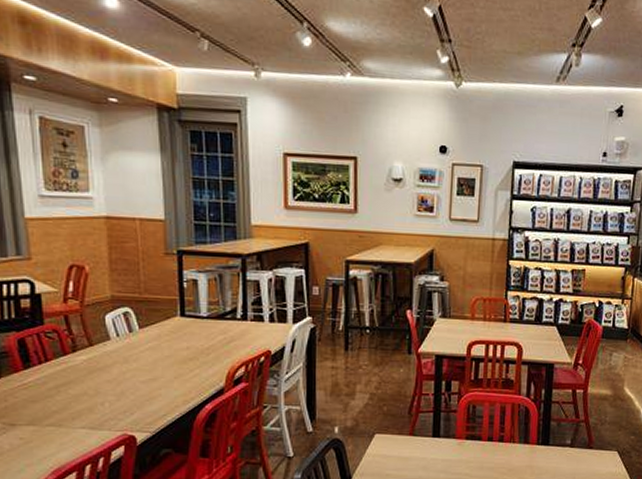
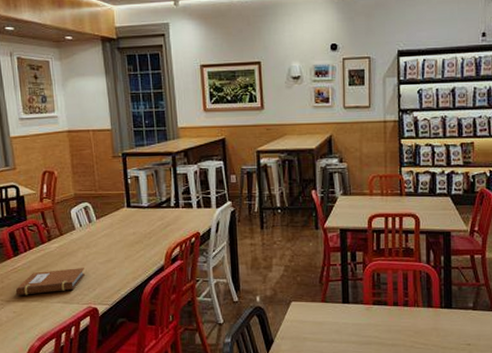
notebook: none [23,387,122,418] -> present [15,268,86,296]

